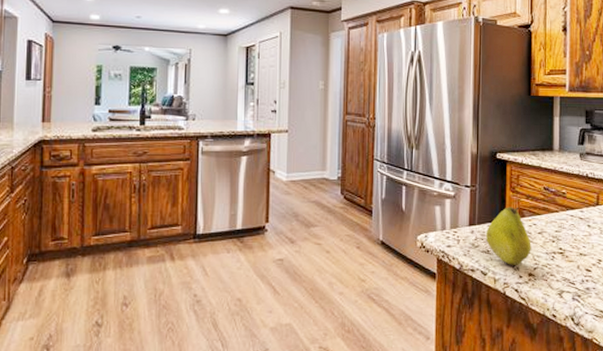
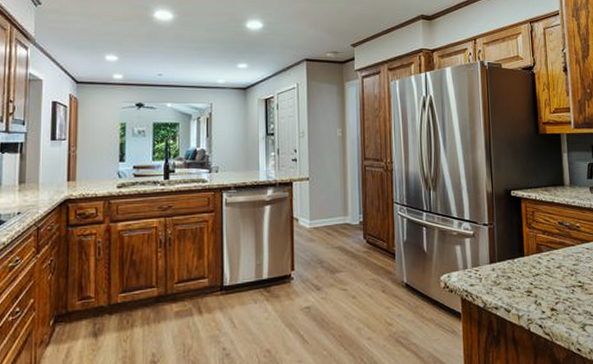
fruit: present [485,207,531,265] -> none [506,242,552,301]

